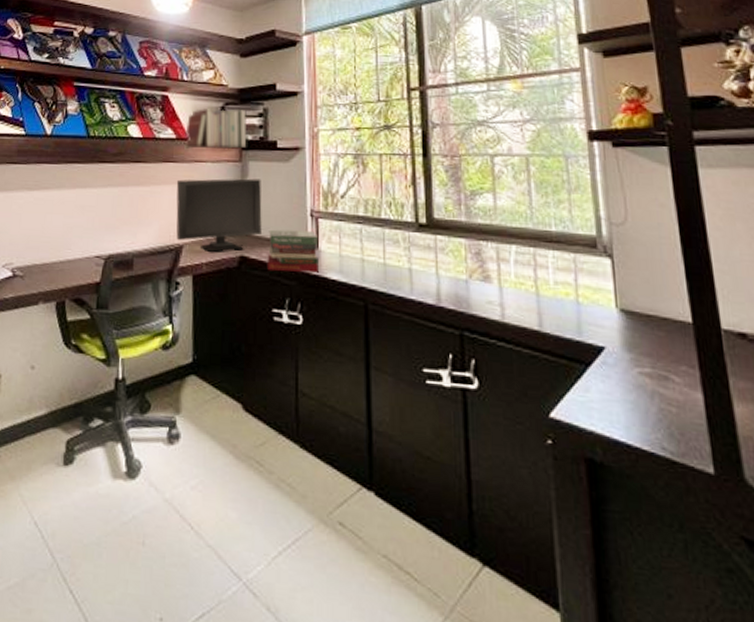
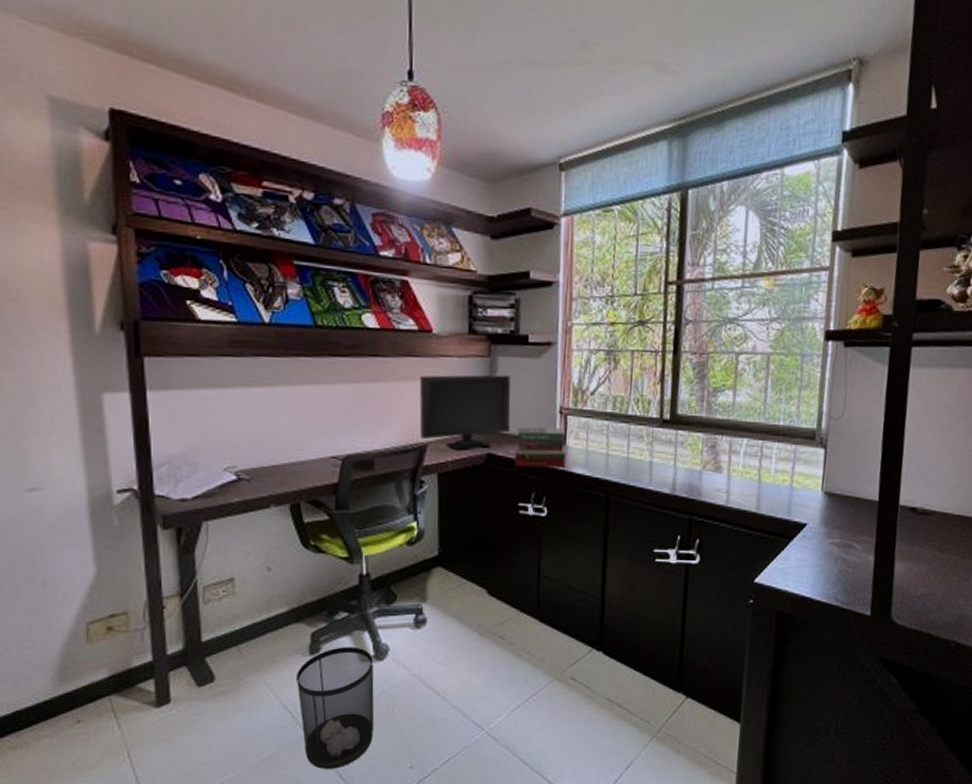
waste bin: none [48,459,126,610] -> present [295,647,374,769]
books: present [183,108,248,150] -> none [427,297,498,344]

